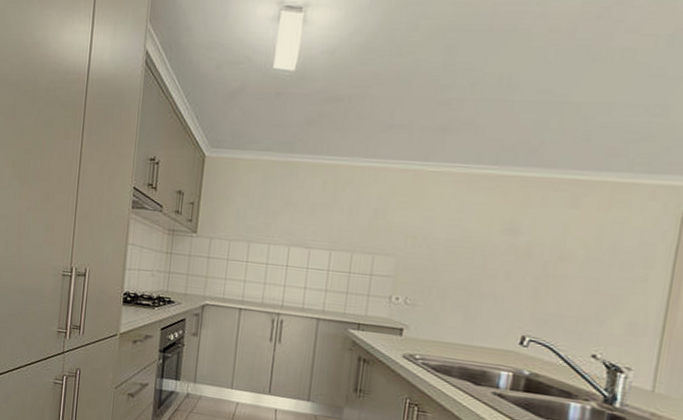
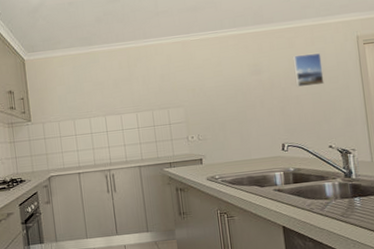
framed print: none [565,219,618,269] -> present [292,53,324,88]

